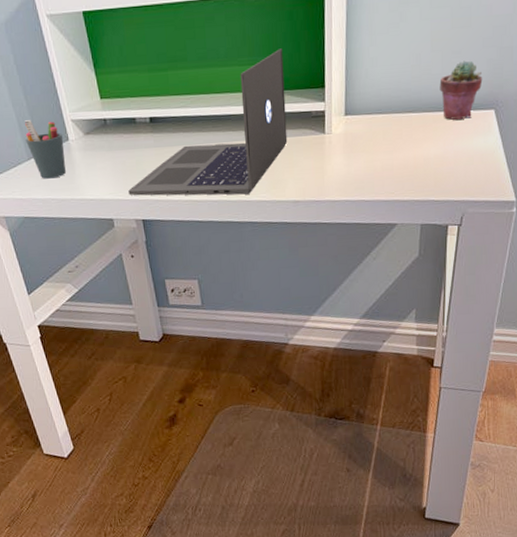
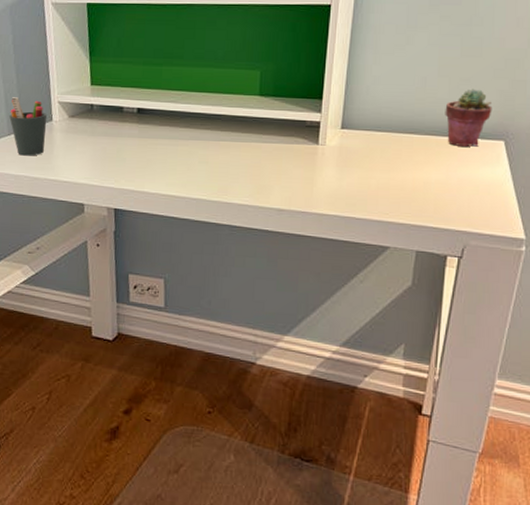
laptop computer: present [128,48,288,196] -> none [104,57,282,196]

